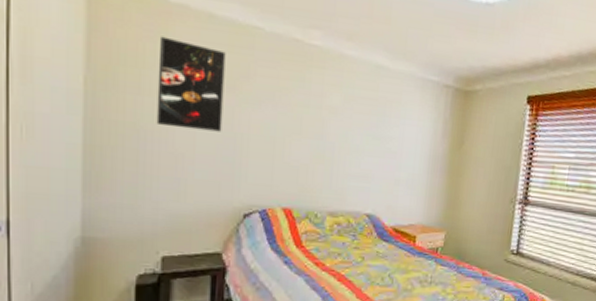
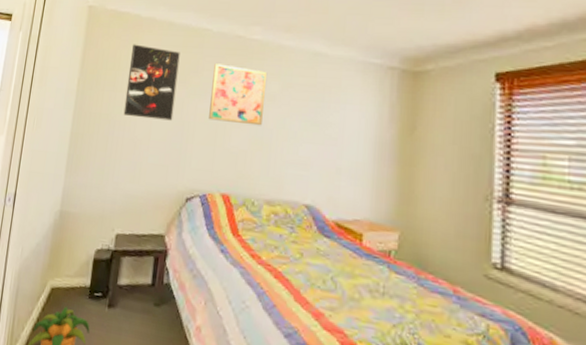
wall art: none [265,69,329,139] -> present [209,63,268,126]

